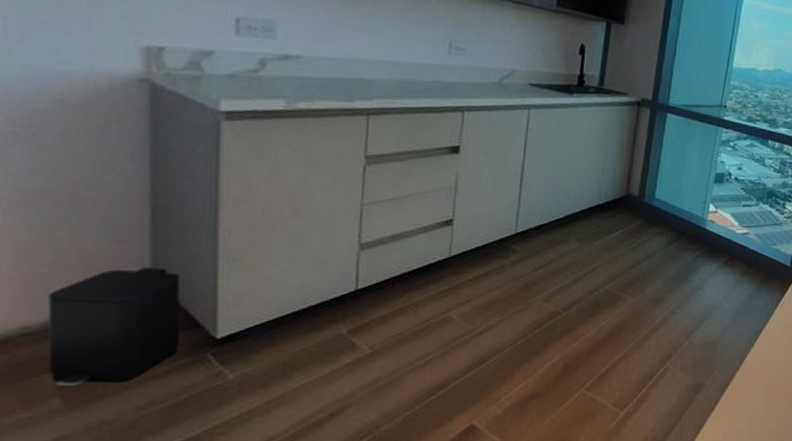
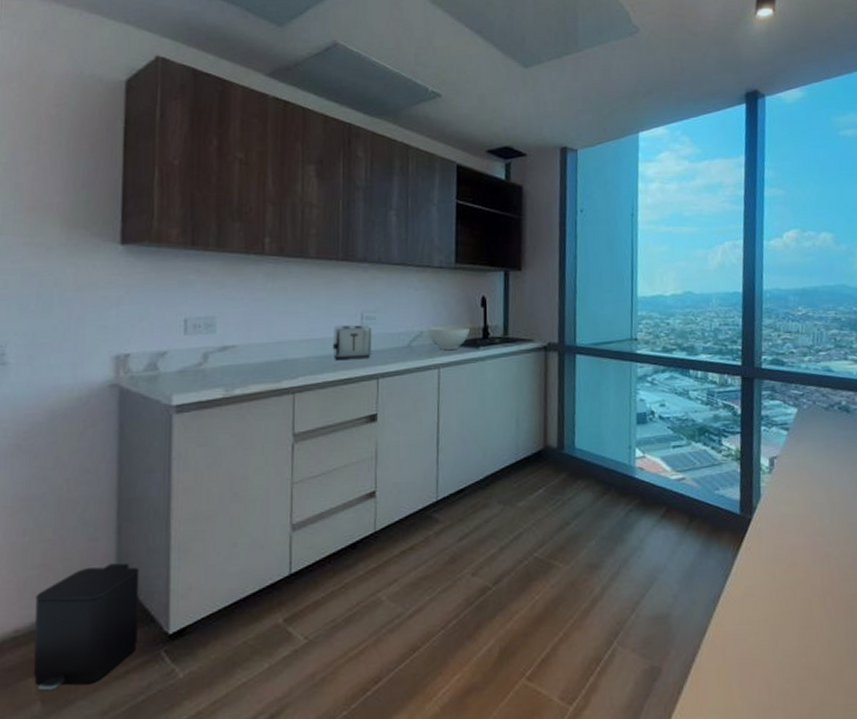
toaster: none [414,50,461,90] -> present [332,324,372,361]
bowl: none [520,67,566,93] -> present [427,326,471,350]

